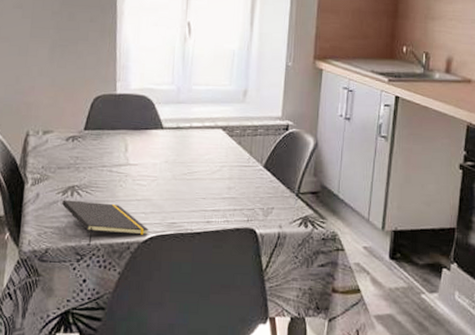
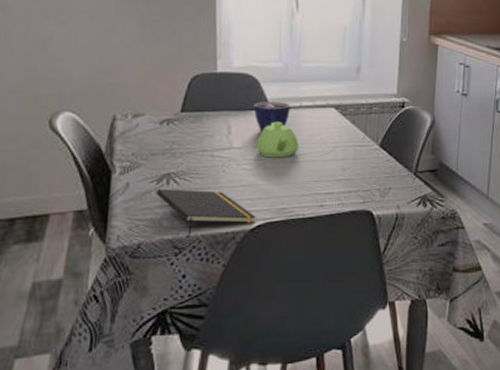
cup: none [148,122,181,150] -> present [253,101,290,131]
teapot: none [149,140,189,175] -> present [255,121,299,158]

